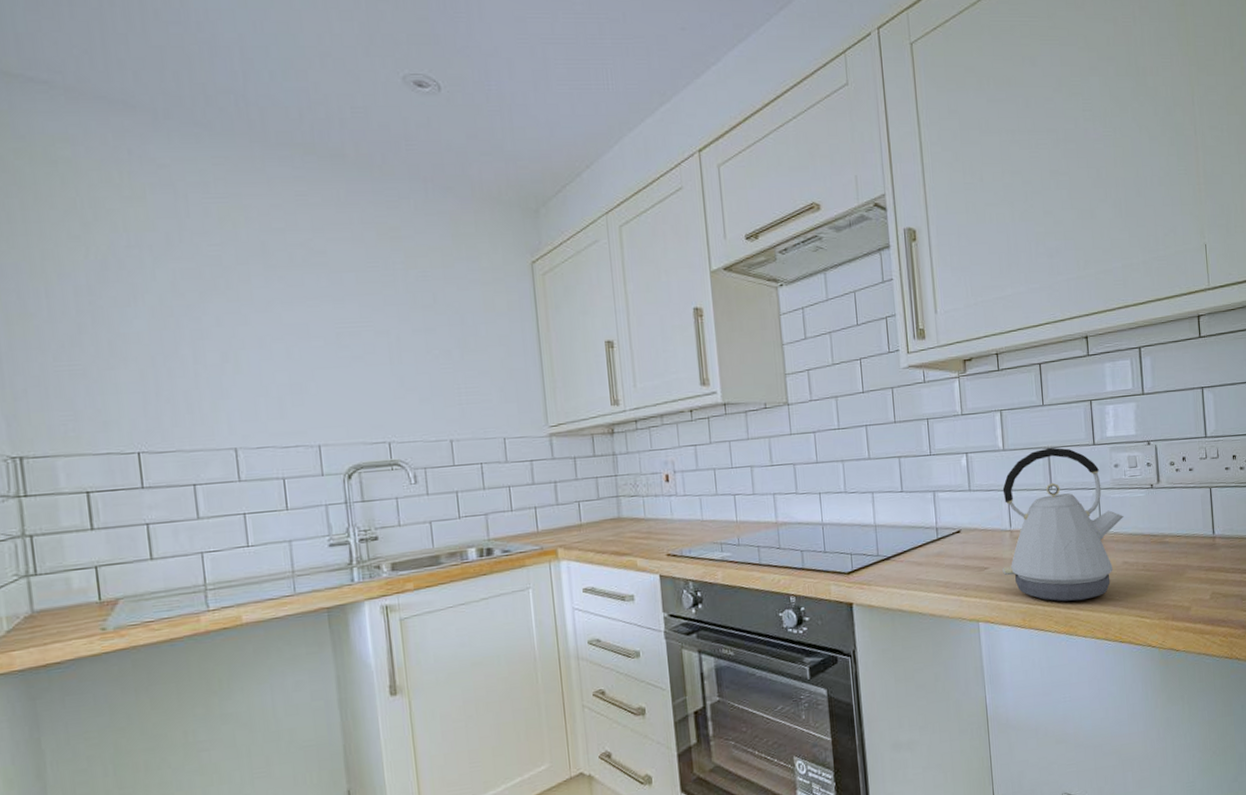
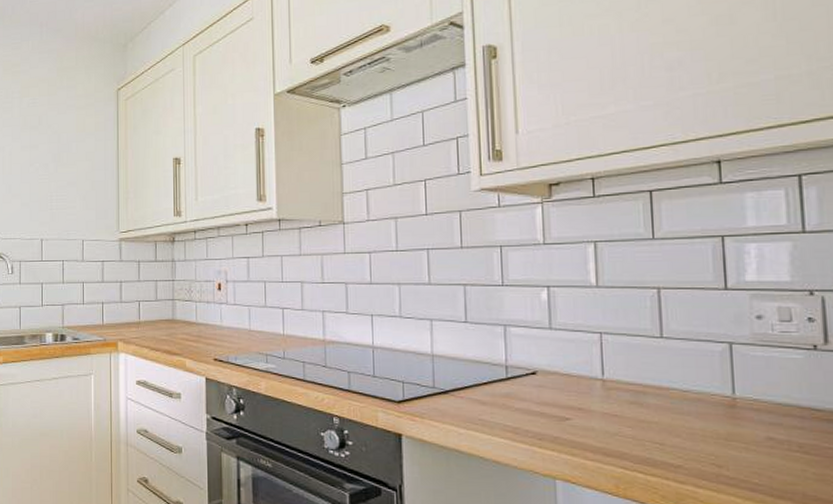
kettle: present [1002,447,1124,602] -> none [590,288,770,477]

